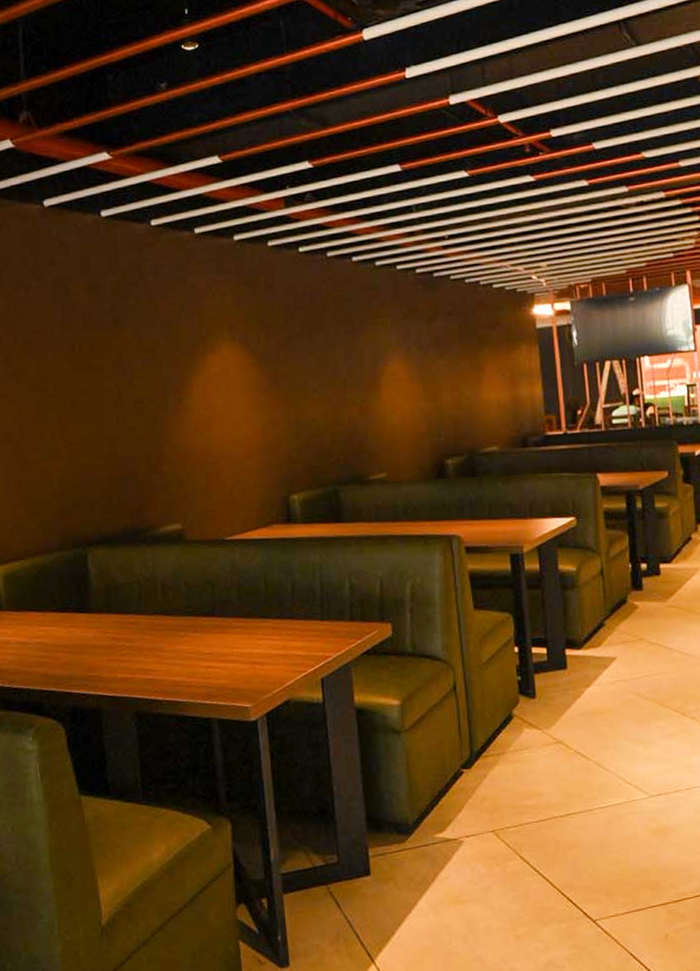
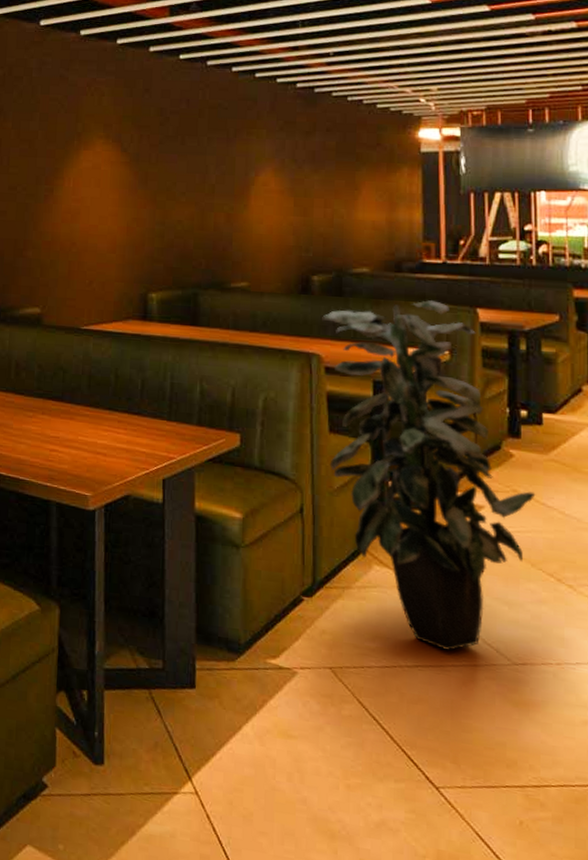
indoor plant: none [459,471,659,795] -> present [322,300,536,651]

